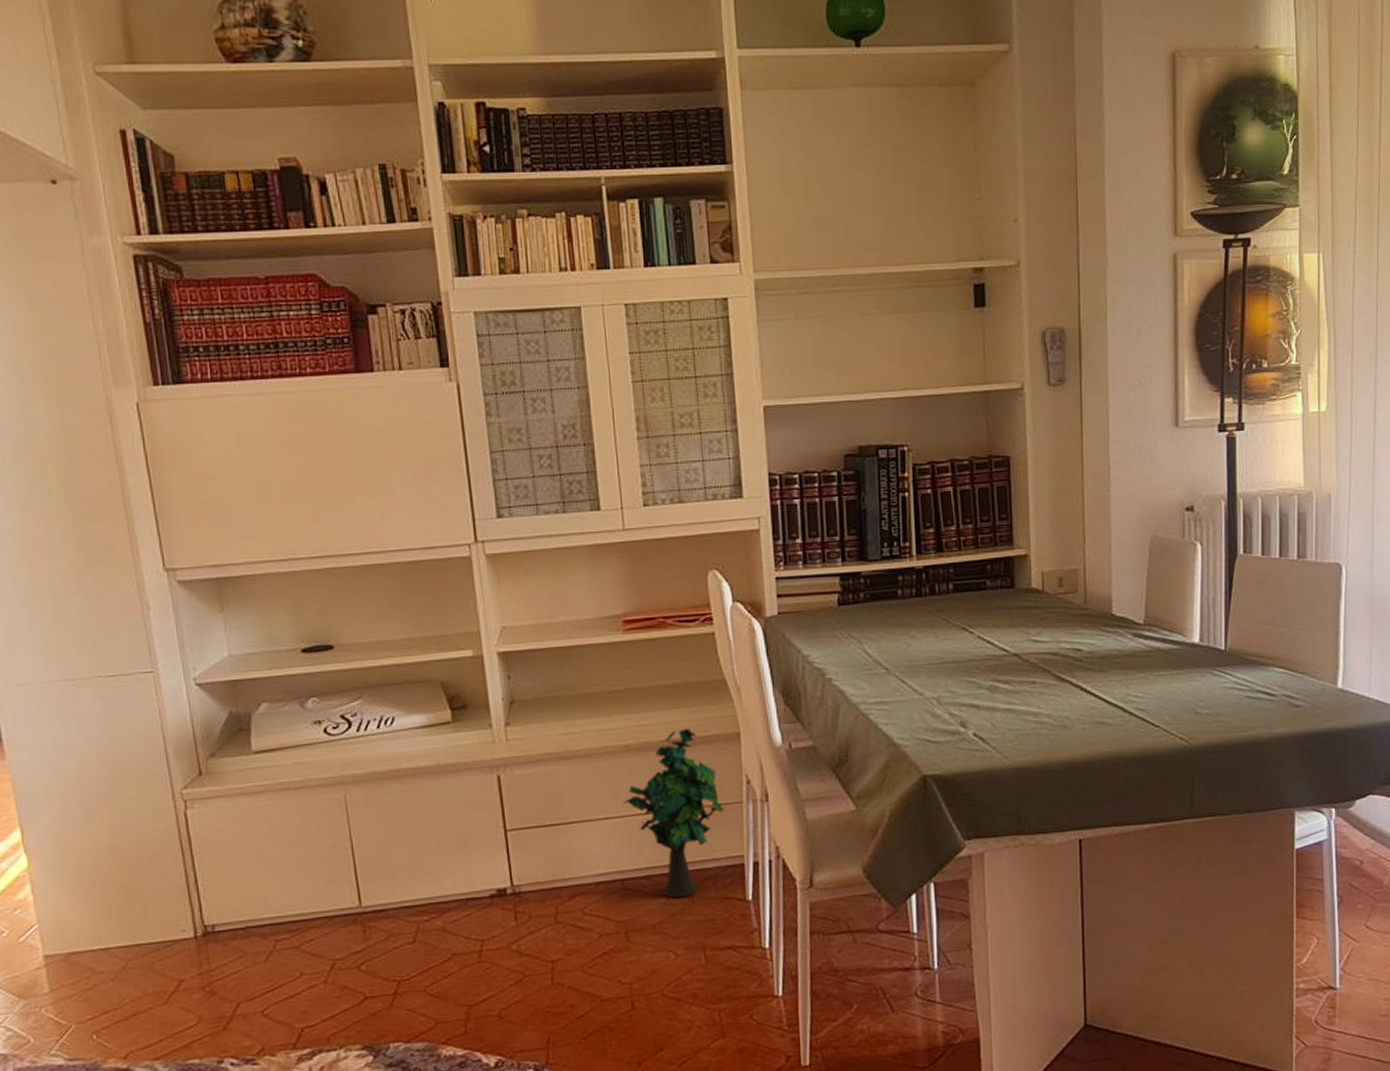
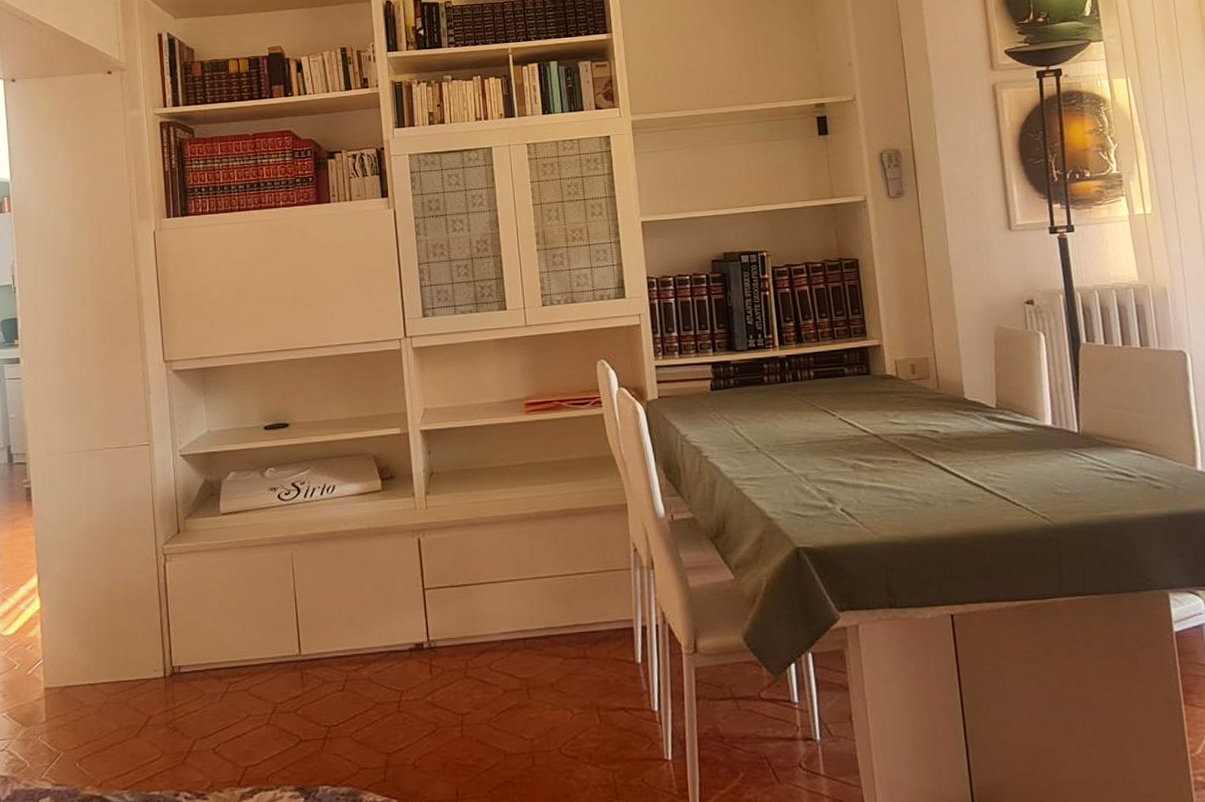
decorative plant: present [623,728,724,898] -> none [525,499,614,658]

